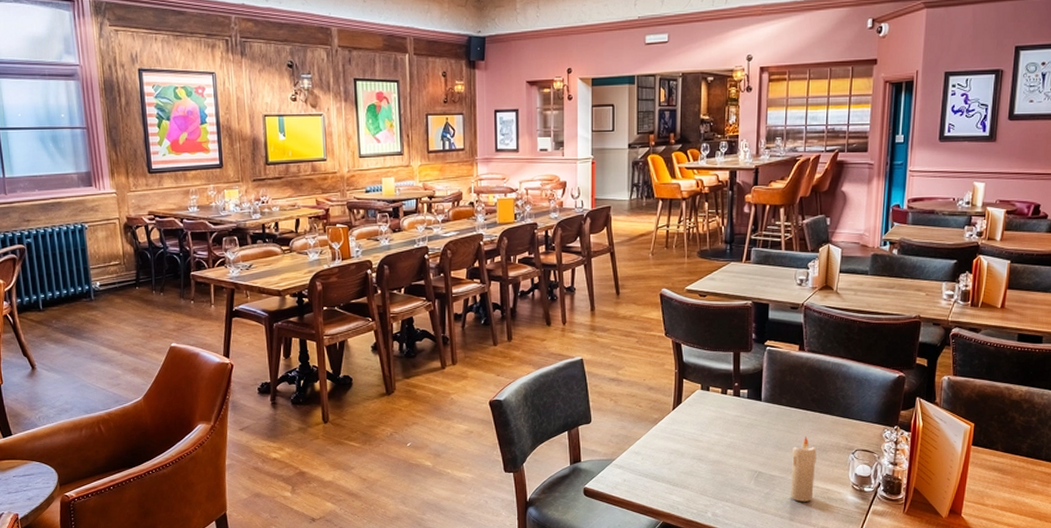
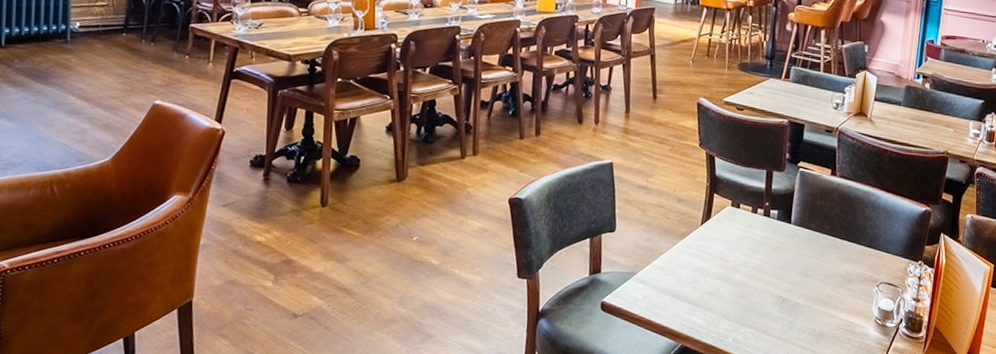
candle: present [790,435,817,502] -> none [813,263,843,333]

